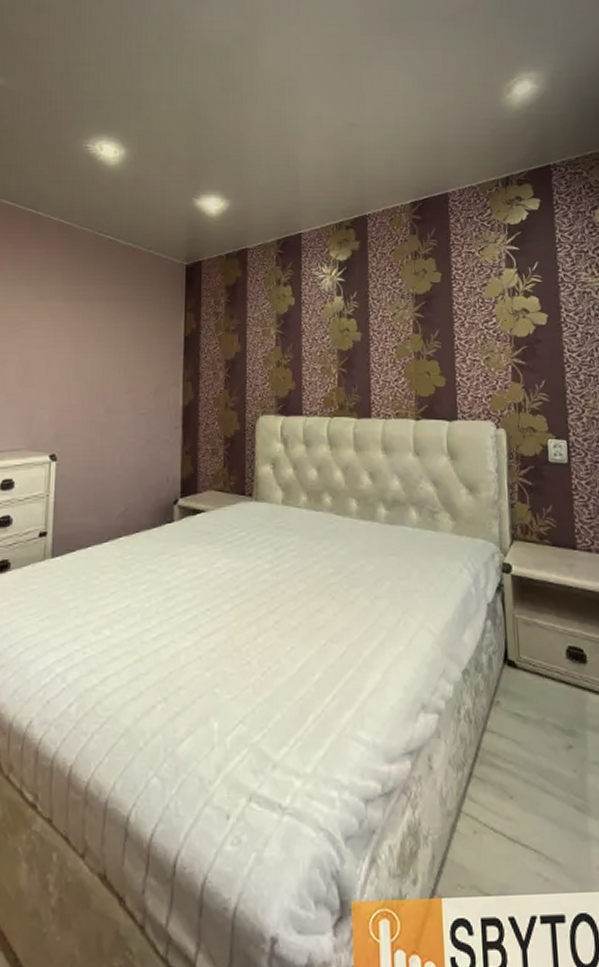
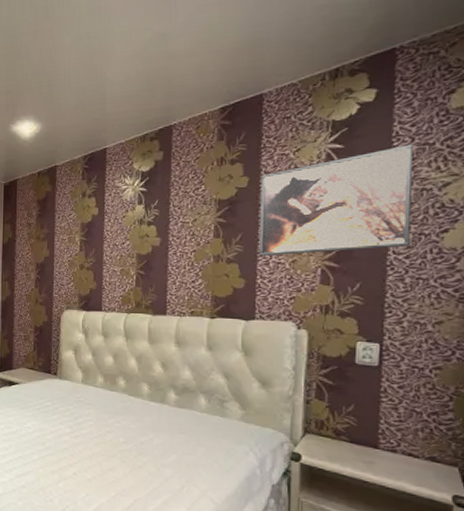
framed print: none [452,251,580,353] -> present [259,144,414,256]

